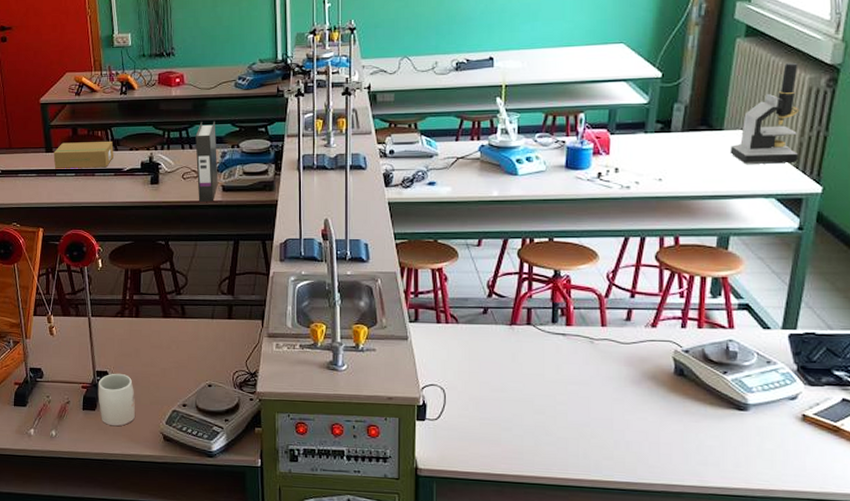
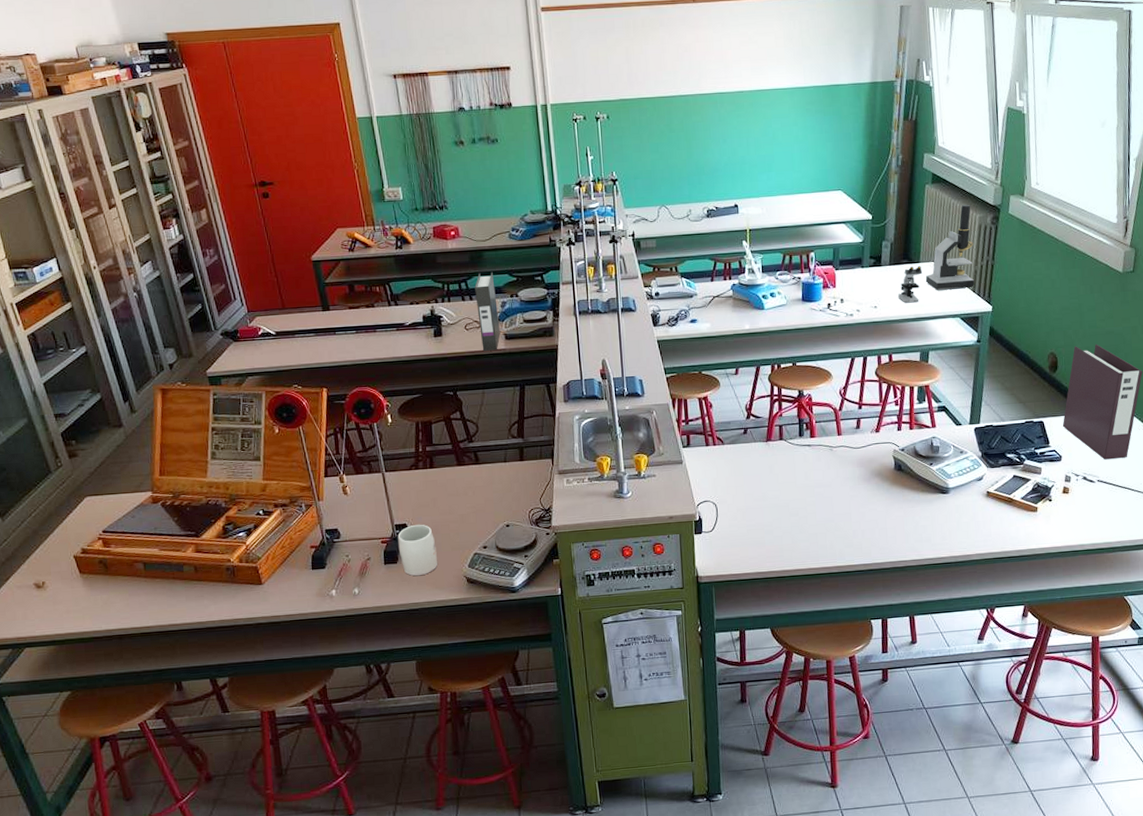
box: present [53,141,114,168] -> none [331,296,394,326]
microscope: none [691,134,726,177] -> present [898,266,923,303]

